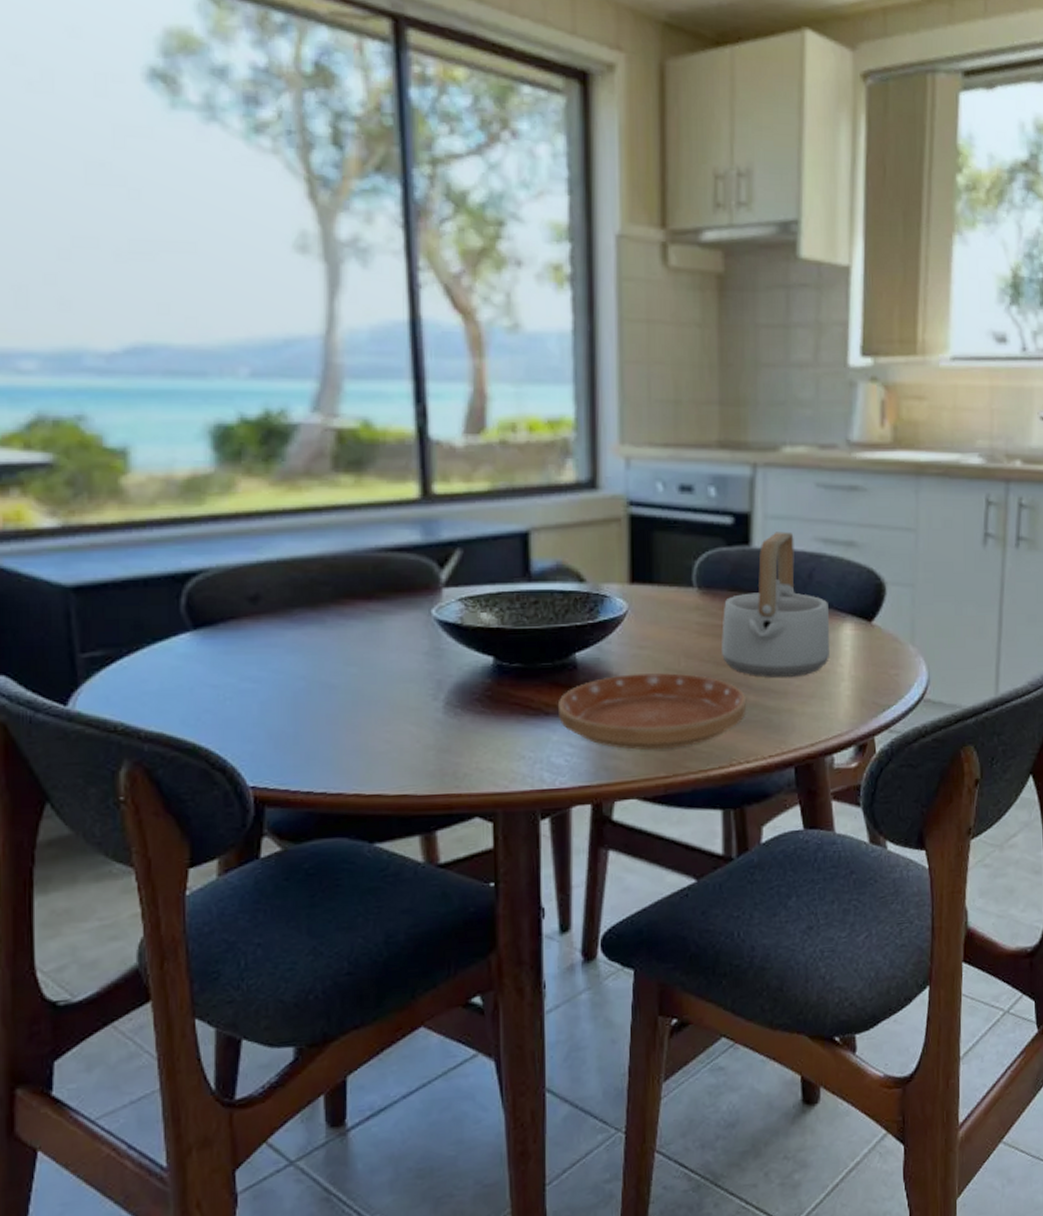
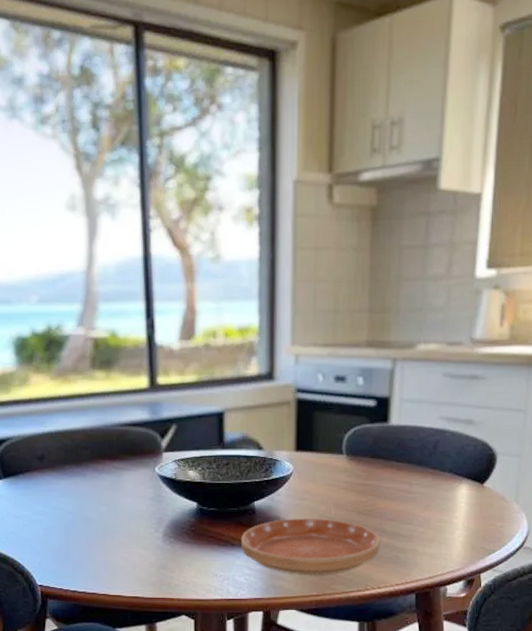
teapot: present [722,532,831,677] -> none [363,412,449,525]

